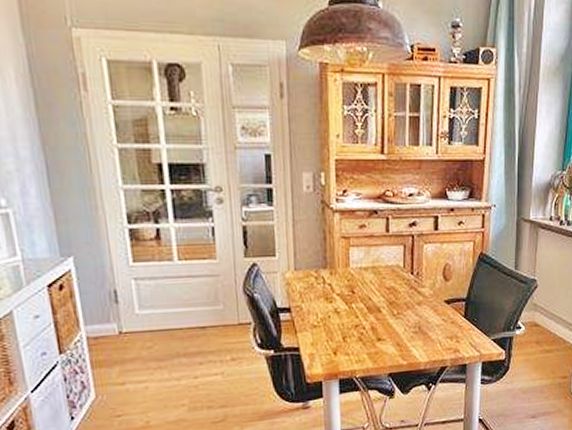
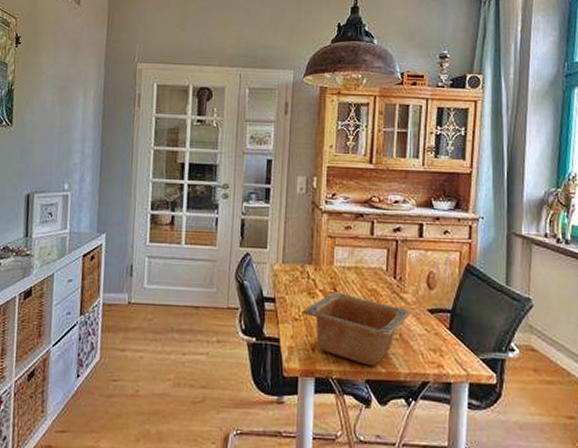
serving bowl: none [321,294,428,361] -> present [303,292,410,366]

